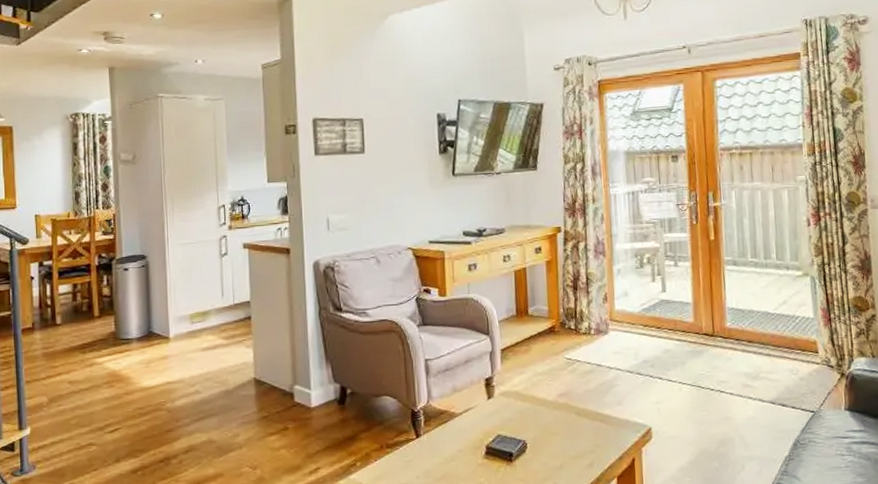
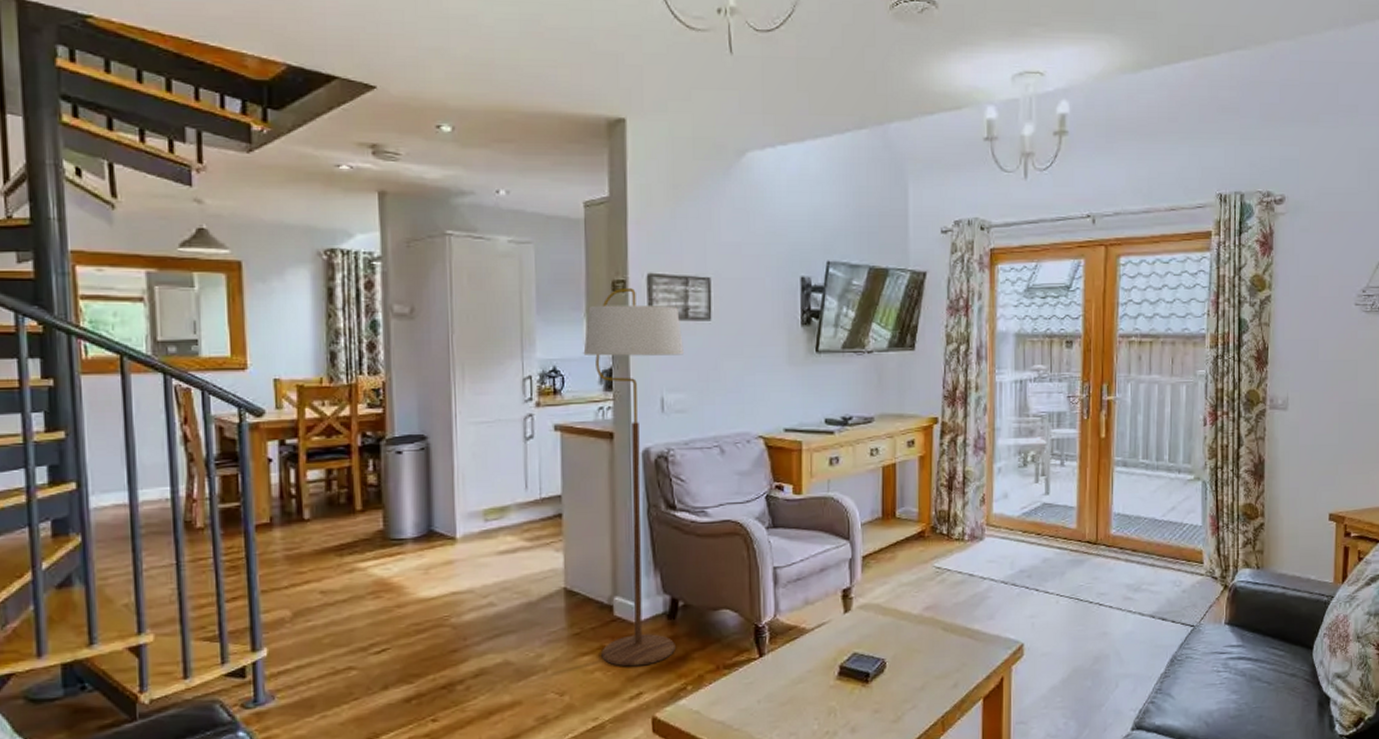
floor lamp: none [264,131,346,445] -> present [583,288,684,667]

